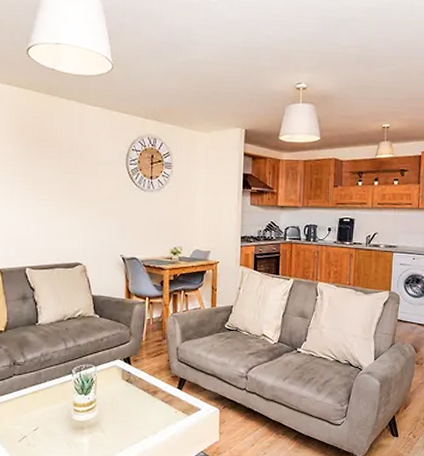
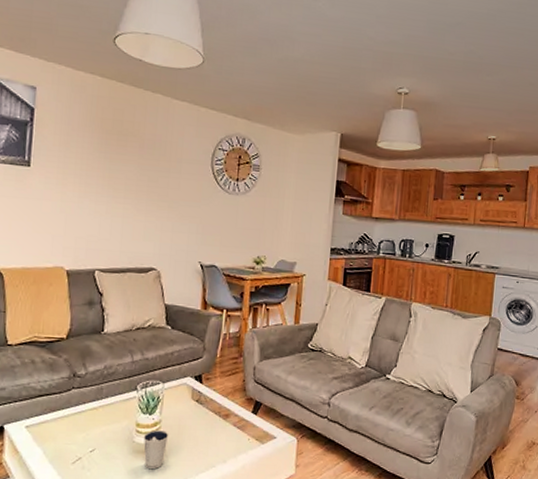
dixie cup: none [80,408,104,442] -> present [143,430,169,469]

